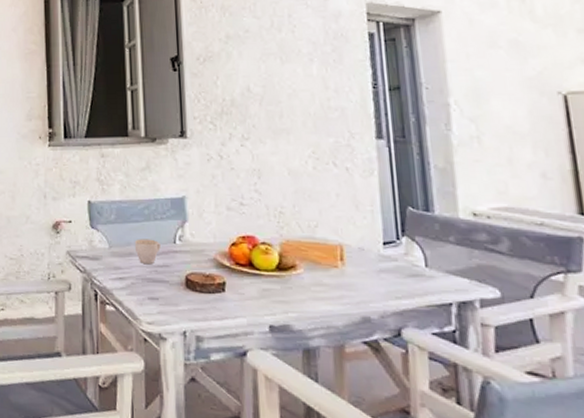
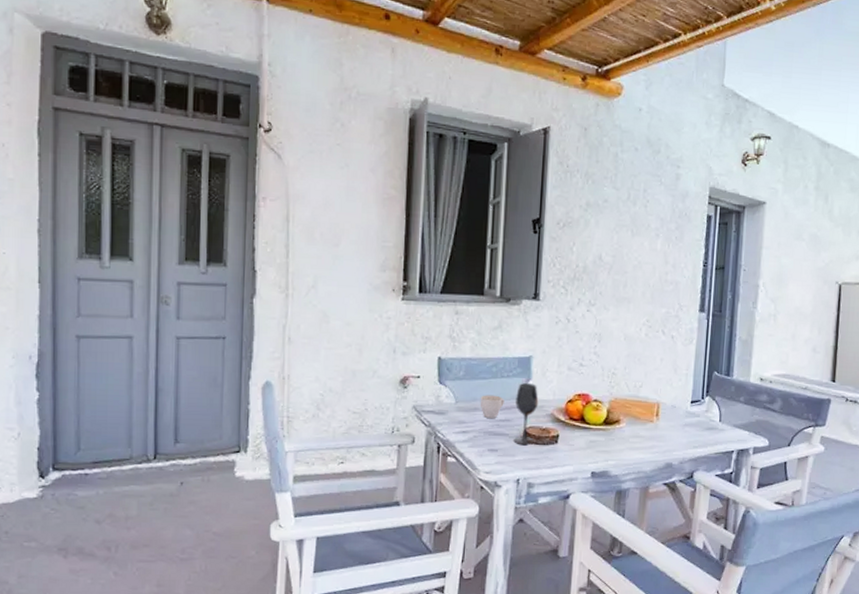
wine glass: none [172,226,199,294] -> present [514,383,539,446]

